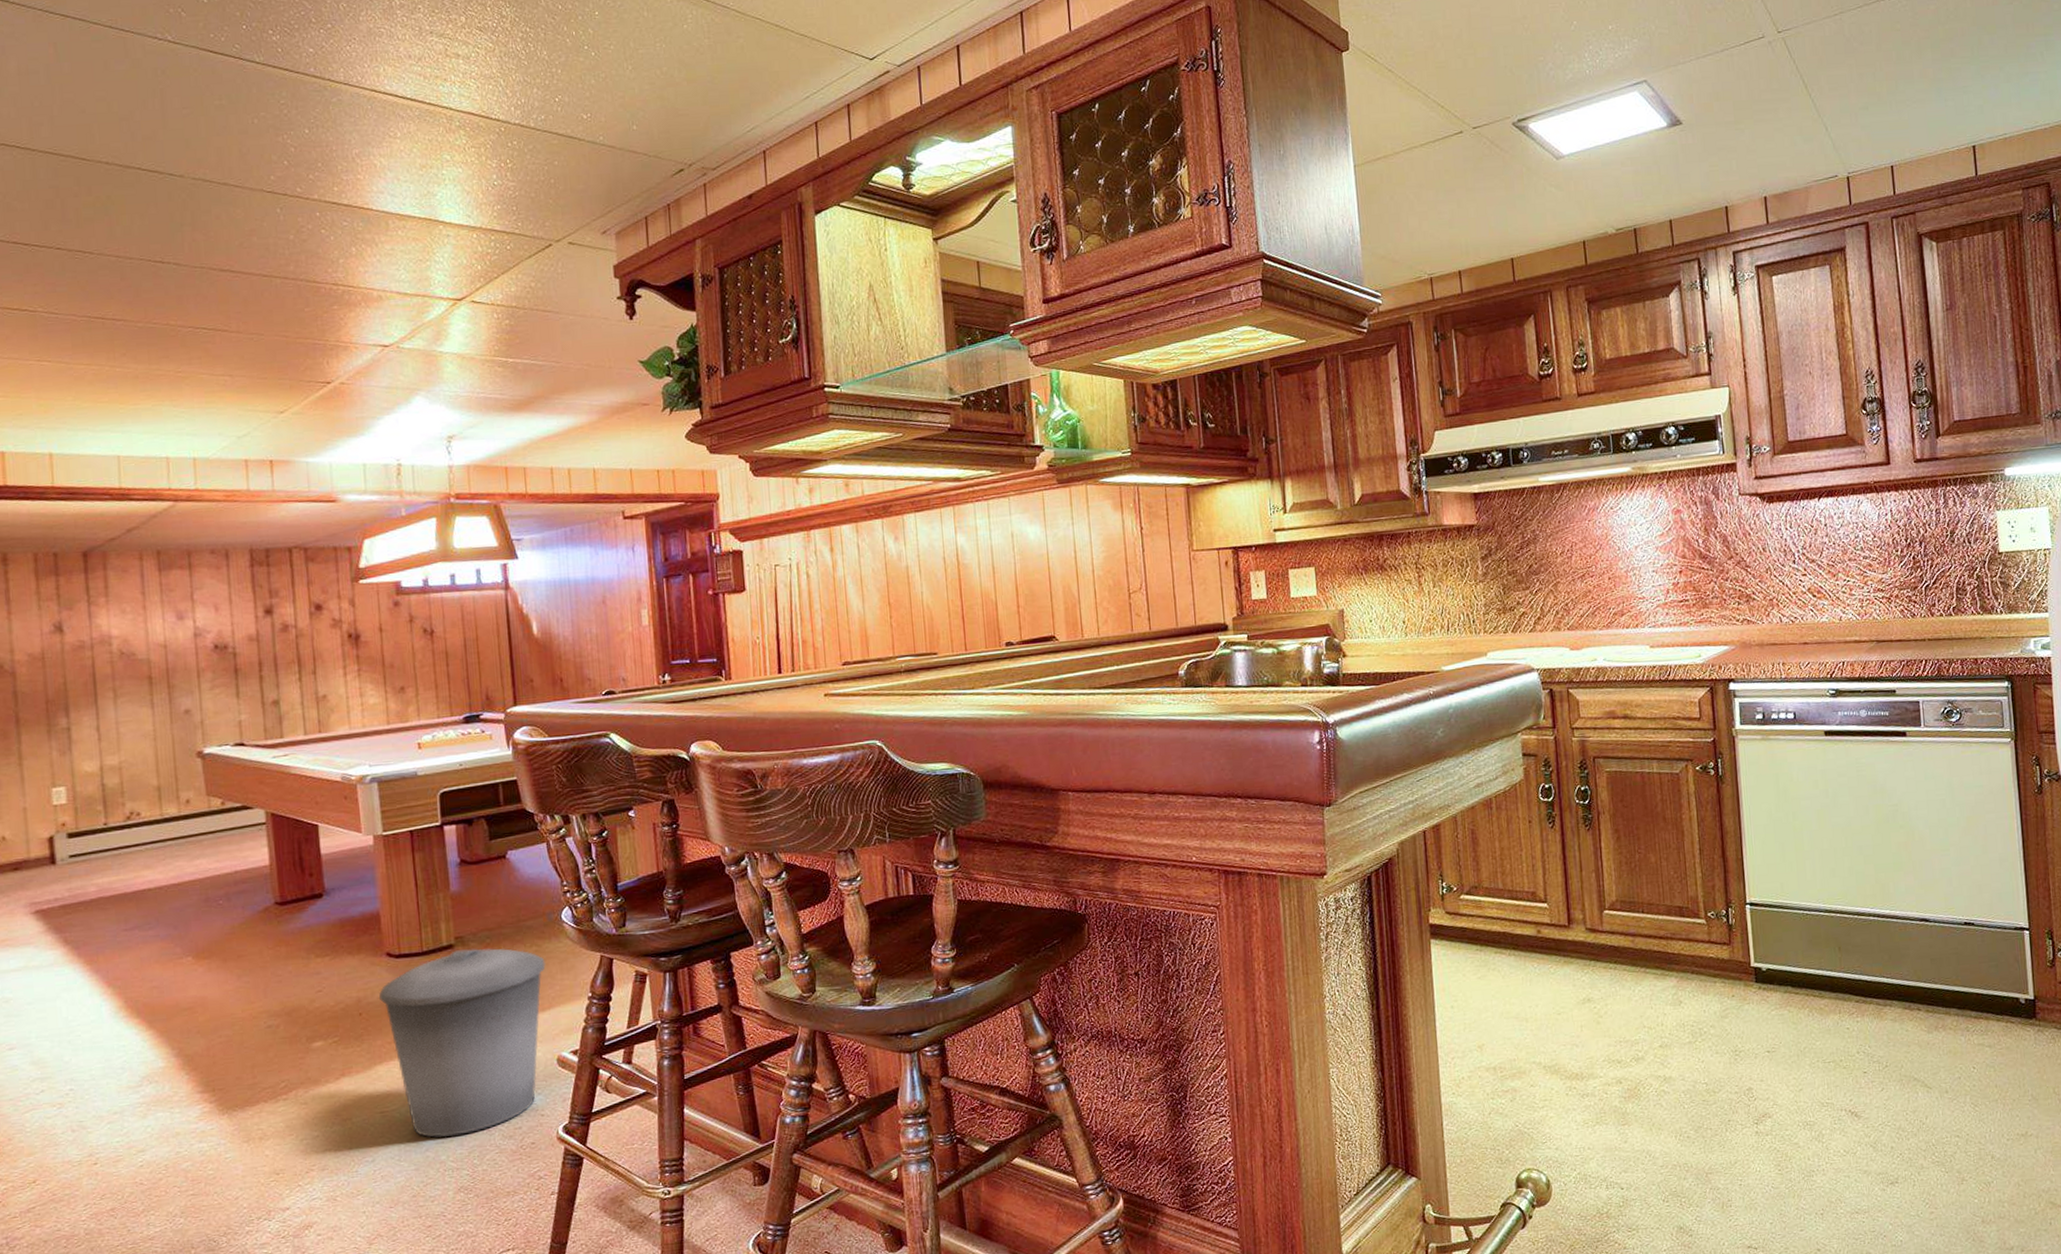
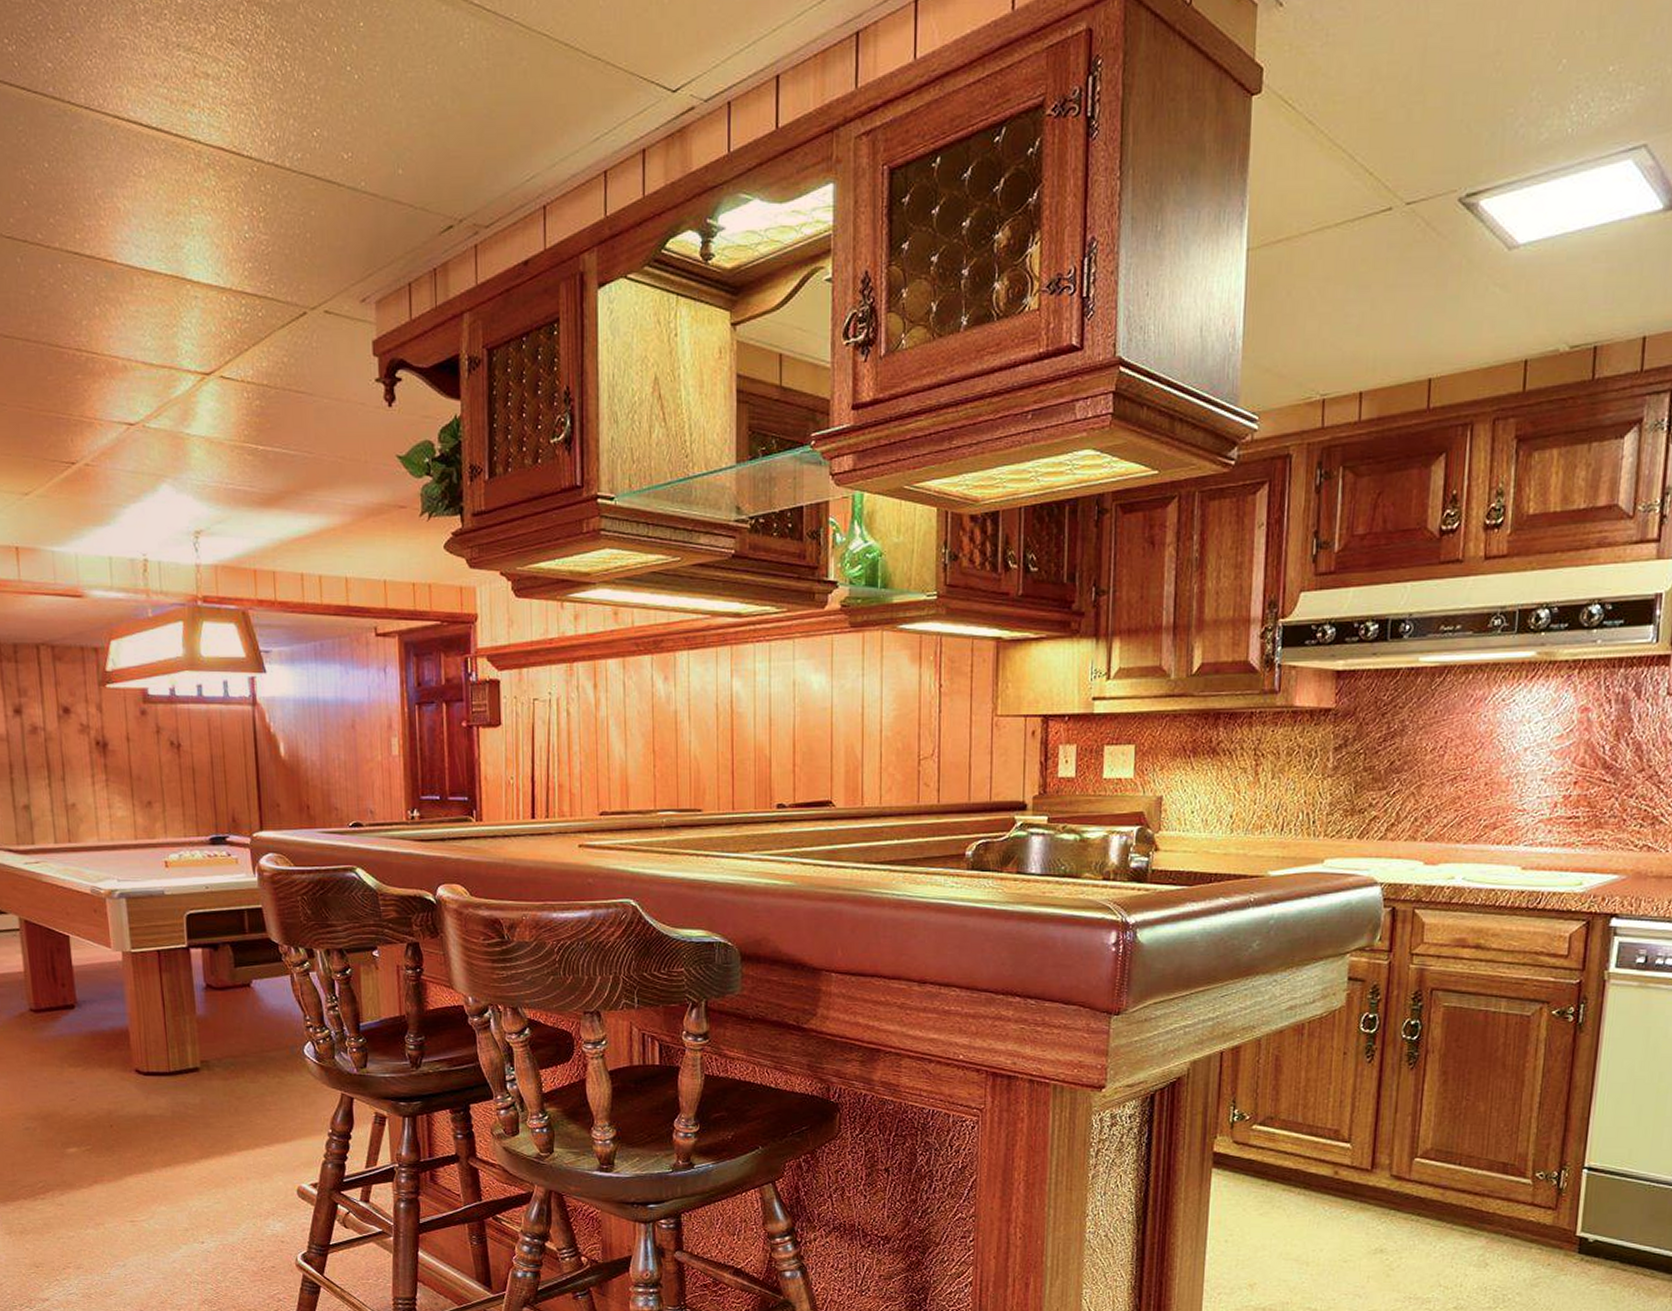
trash can: present [379,948,546,1138] -> none [129,1074,288,1252]

